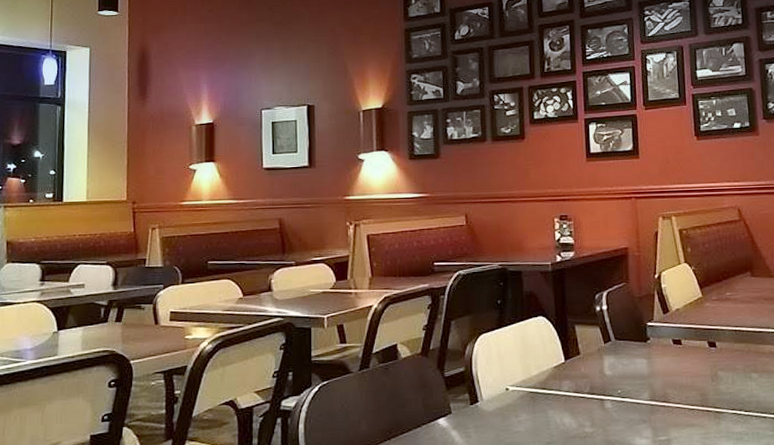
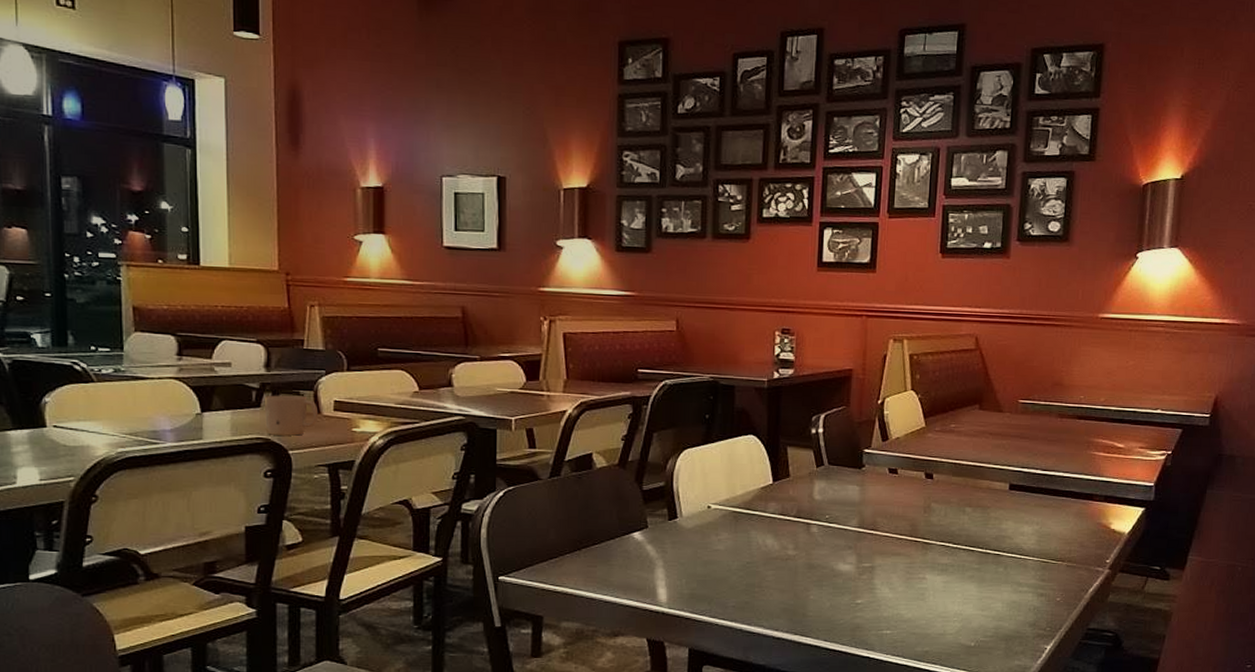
mug: none [111,309,157,347] -> present [265,395,319,436]

